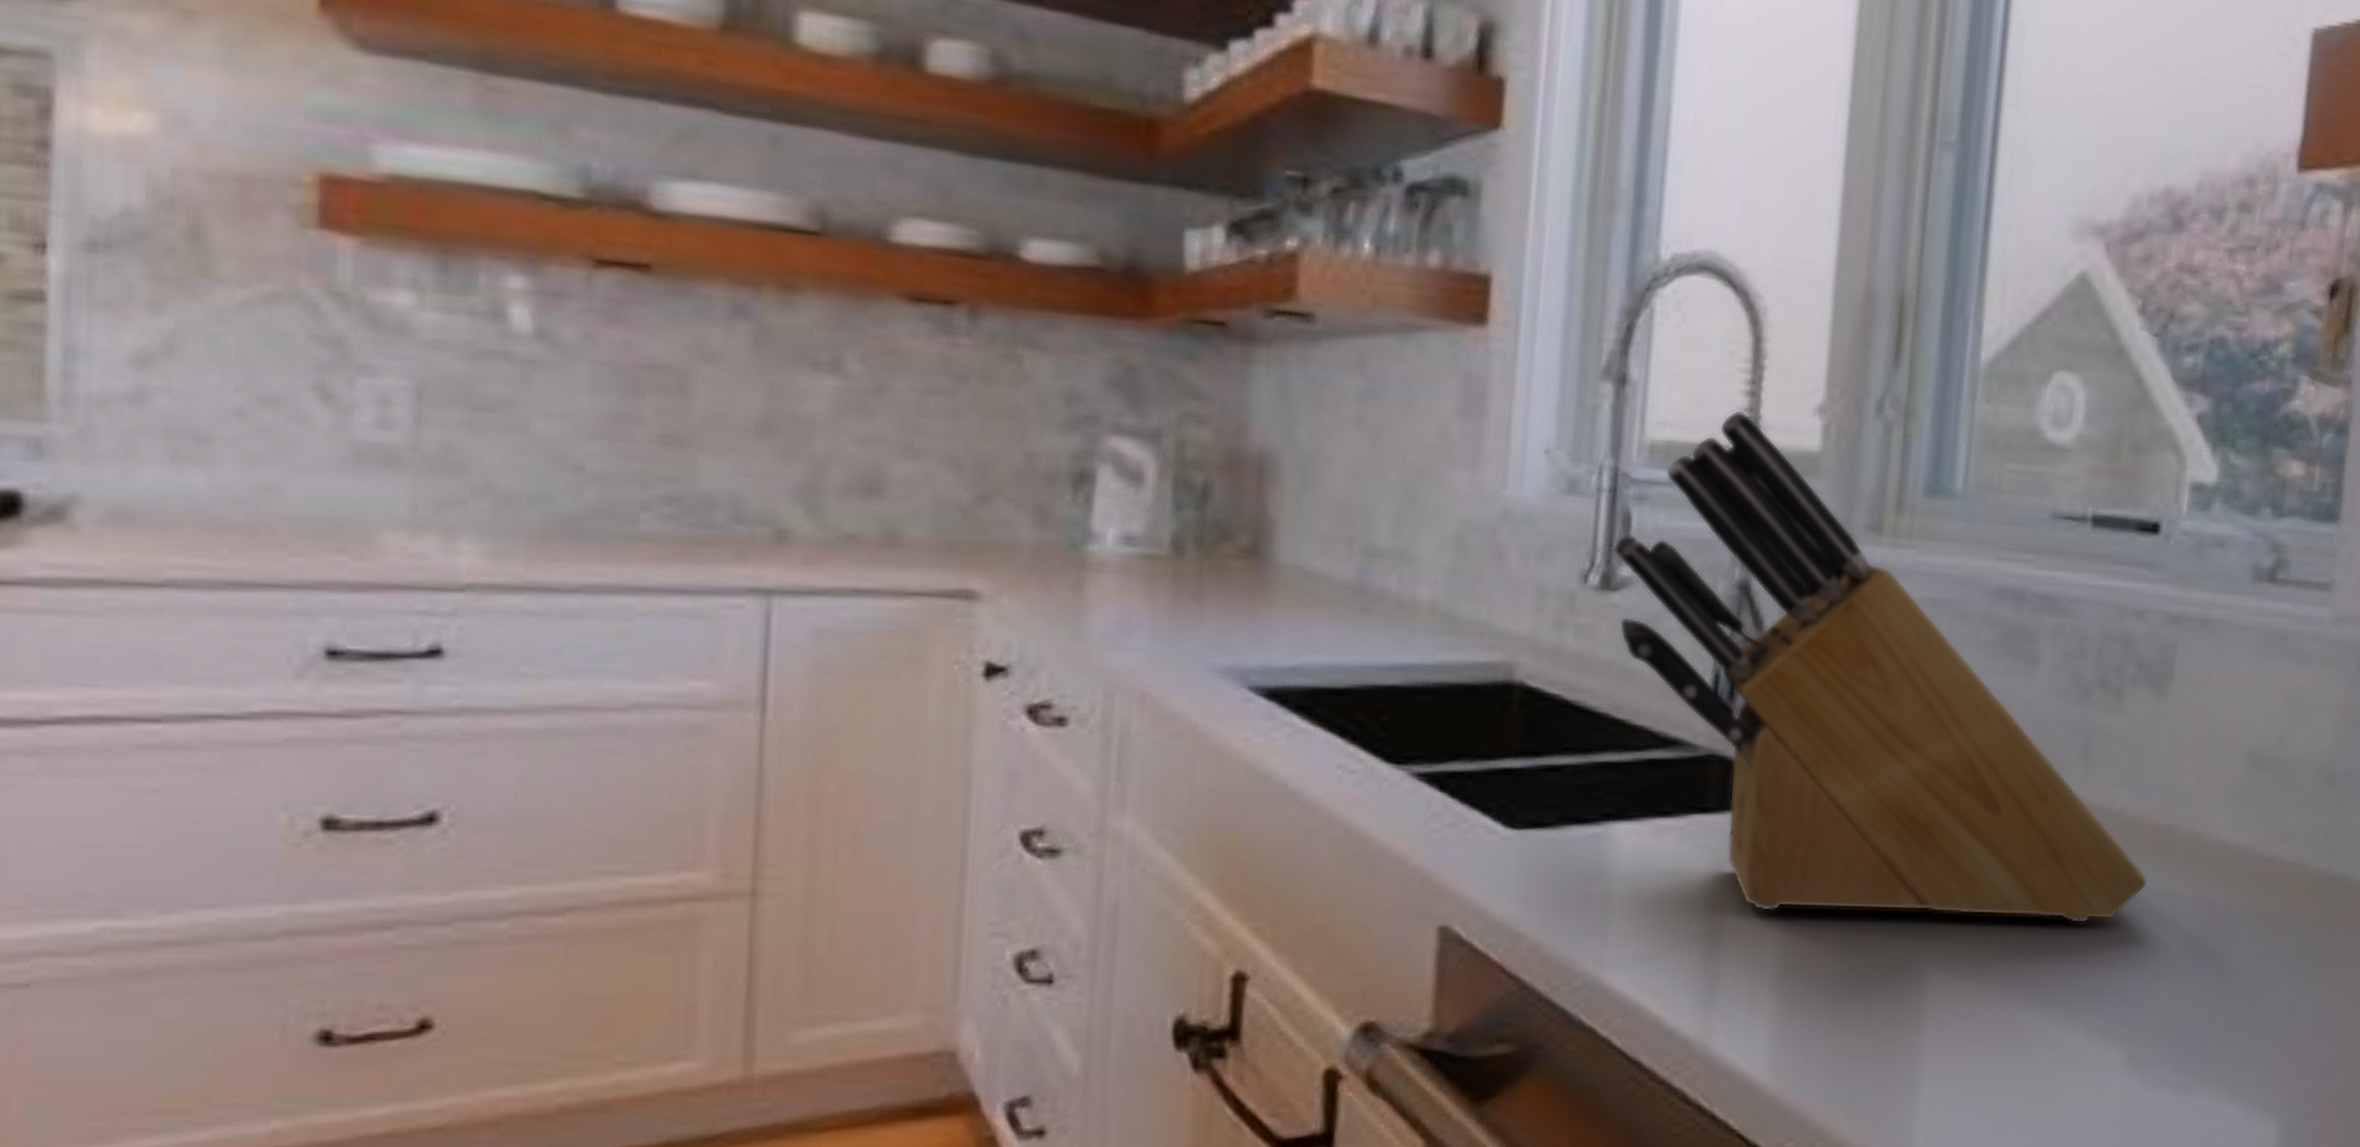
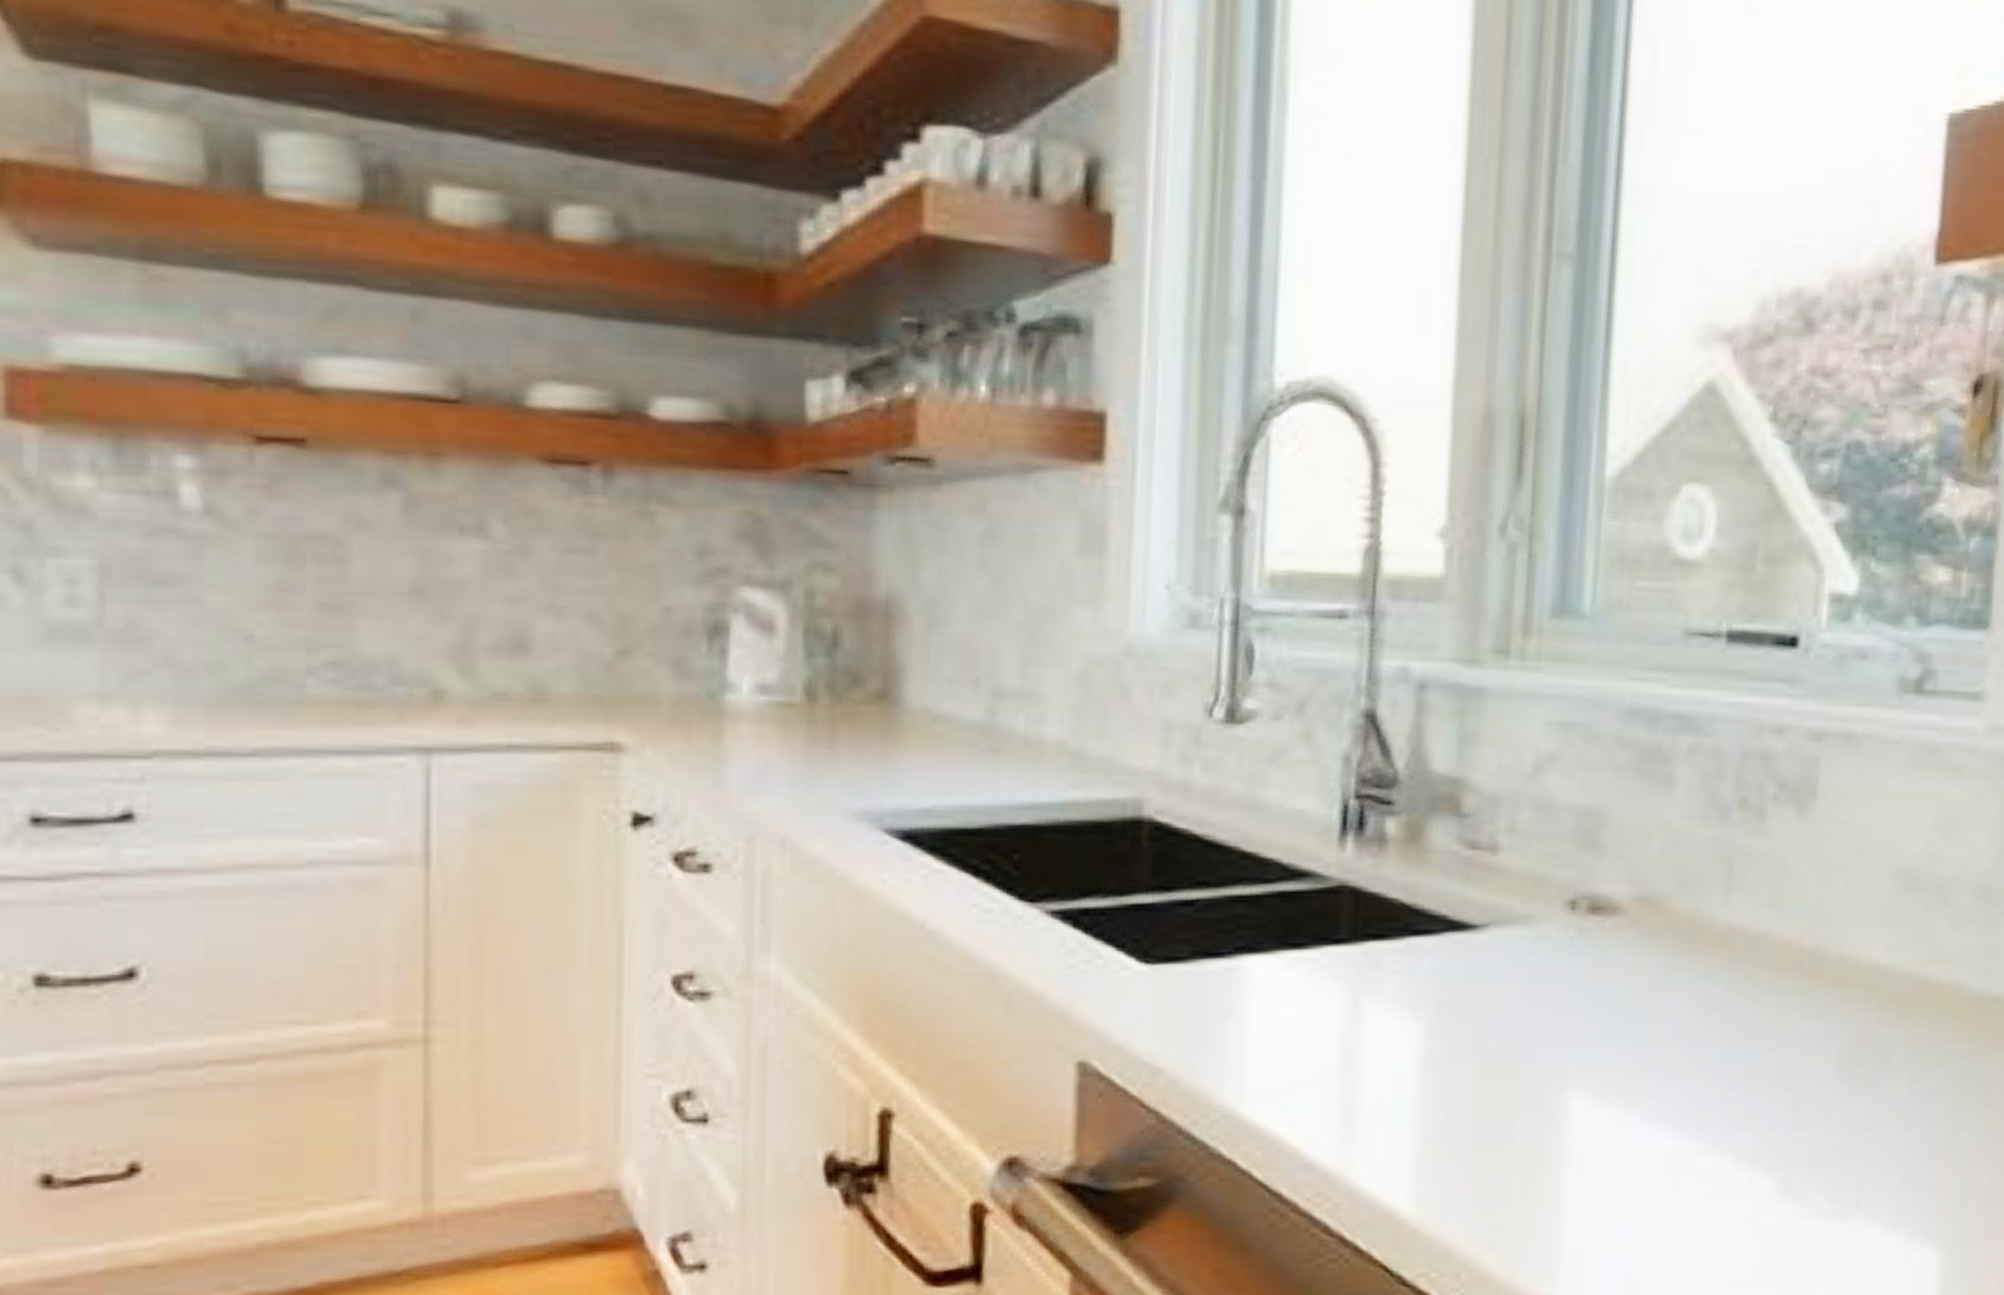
knife block: present [1613,410,2148,923] -> none [1237,537,1796,1048]

